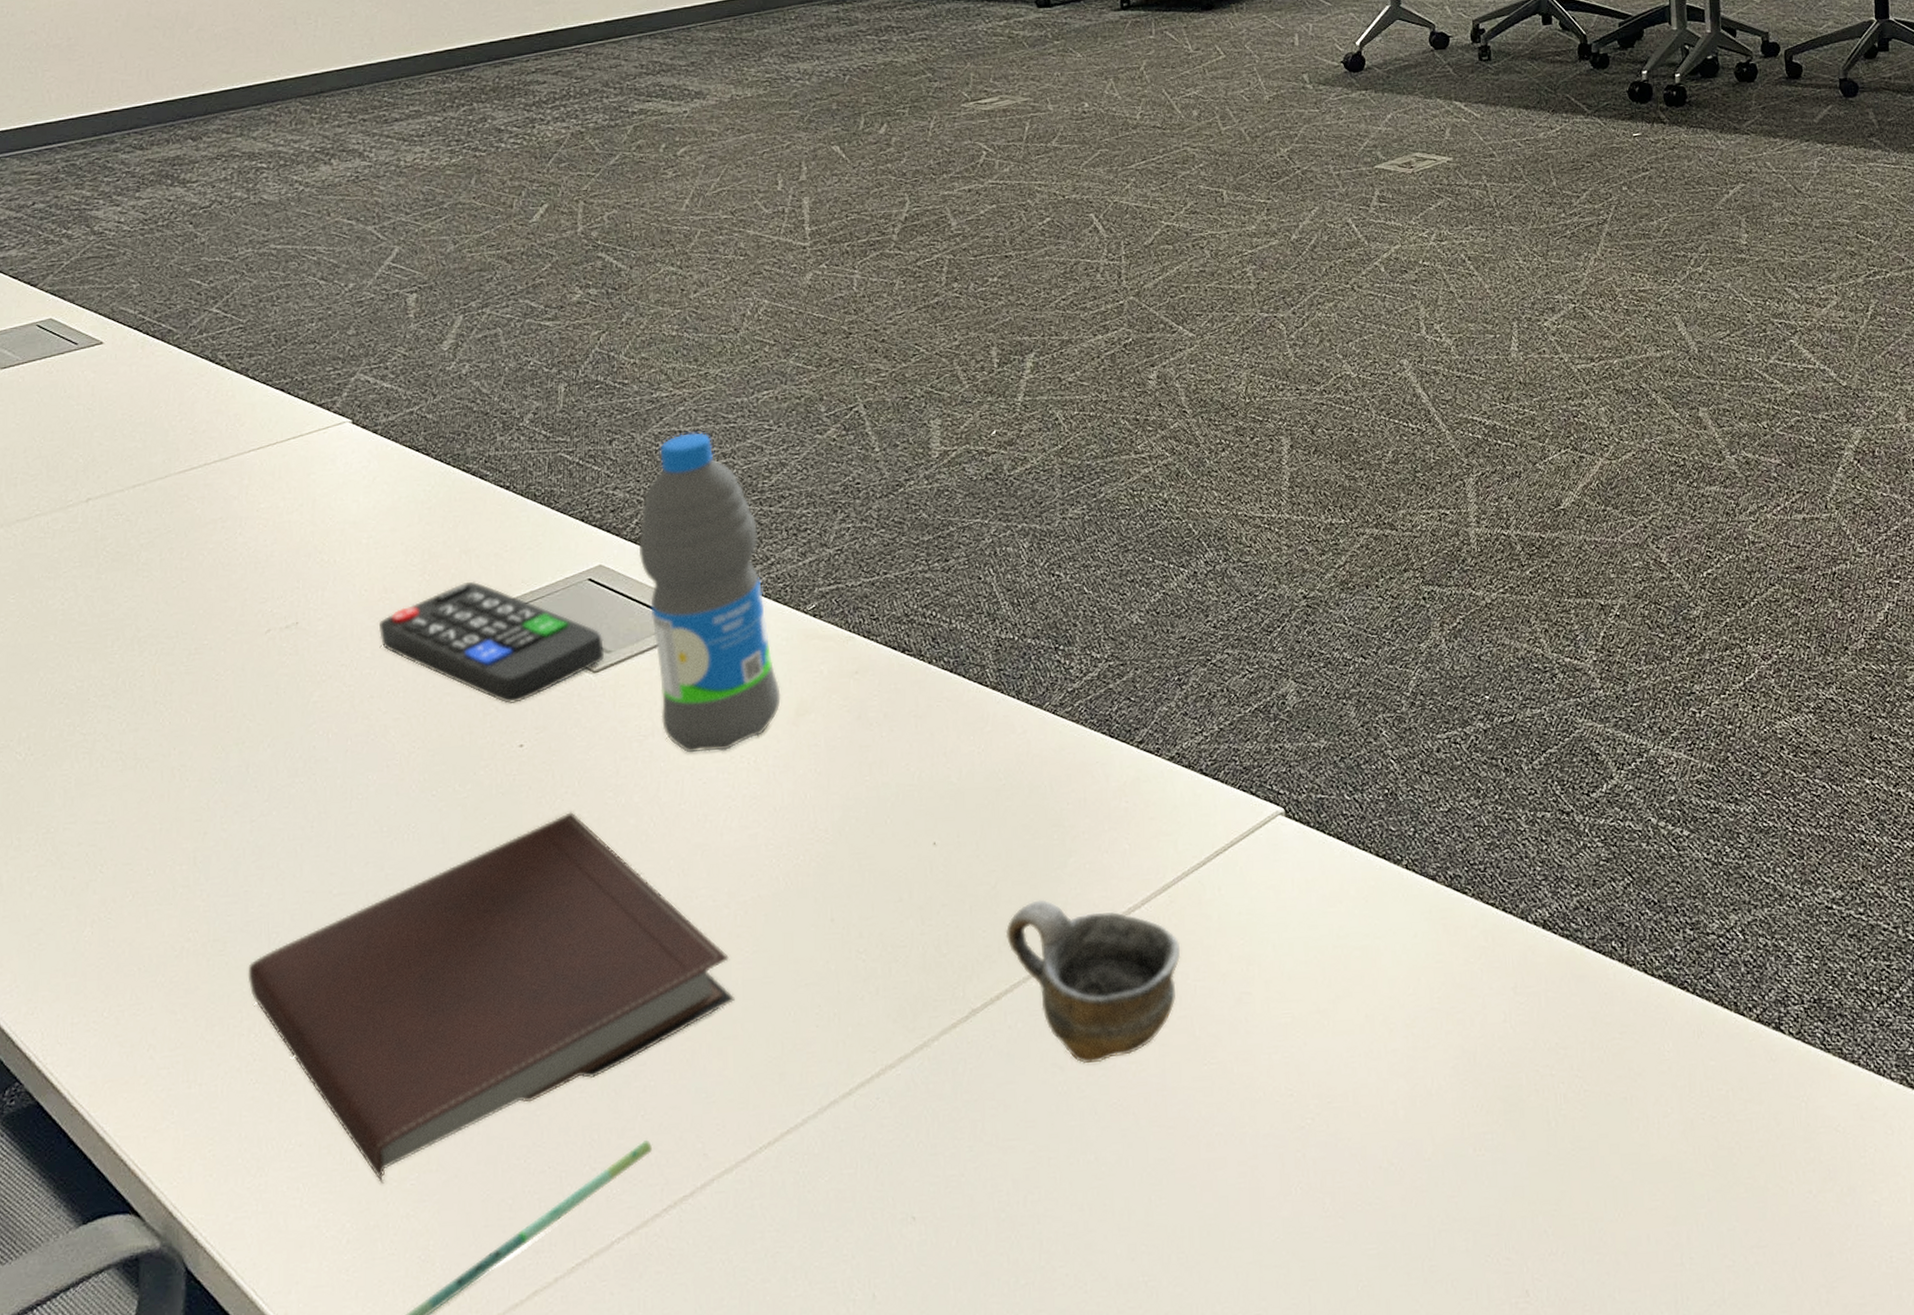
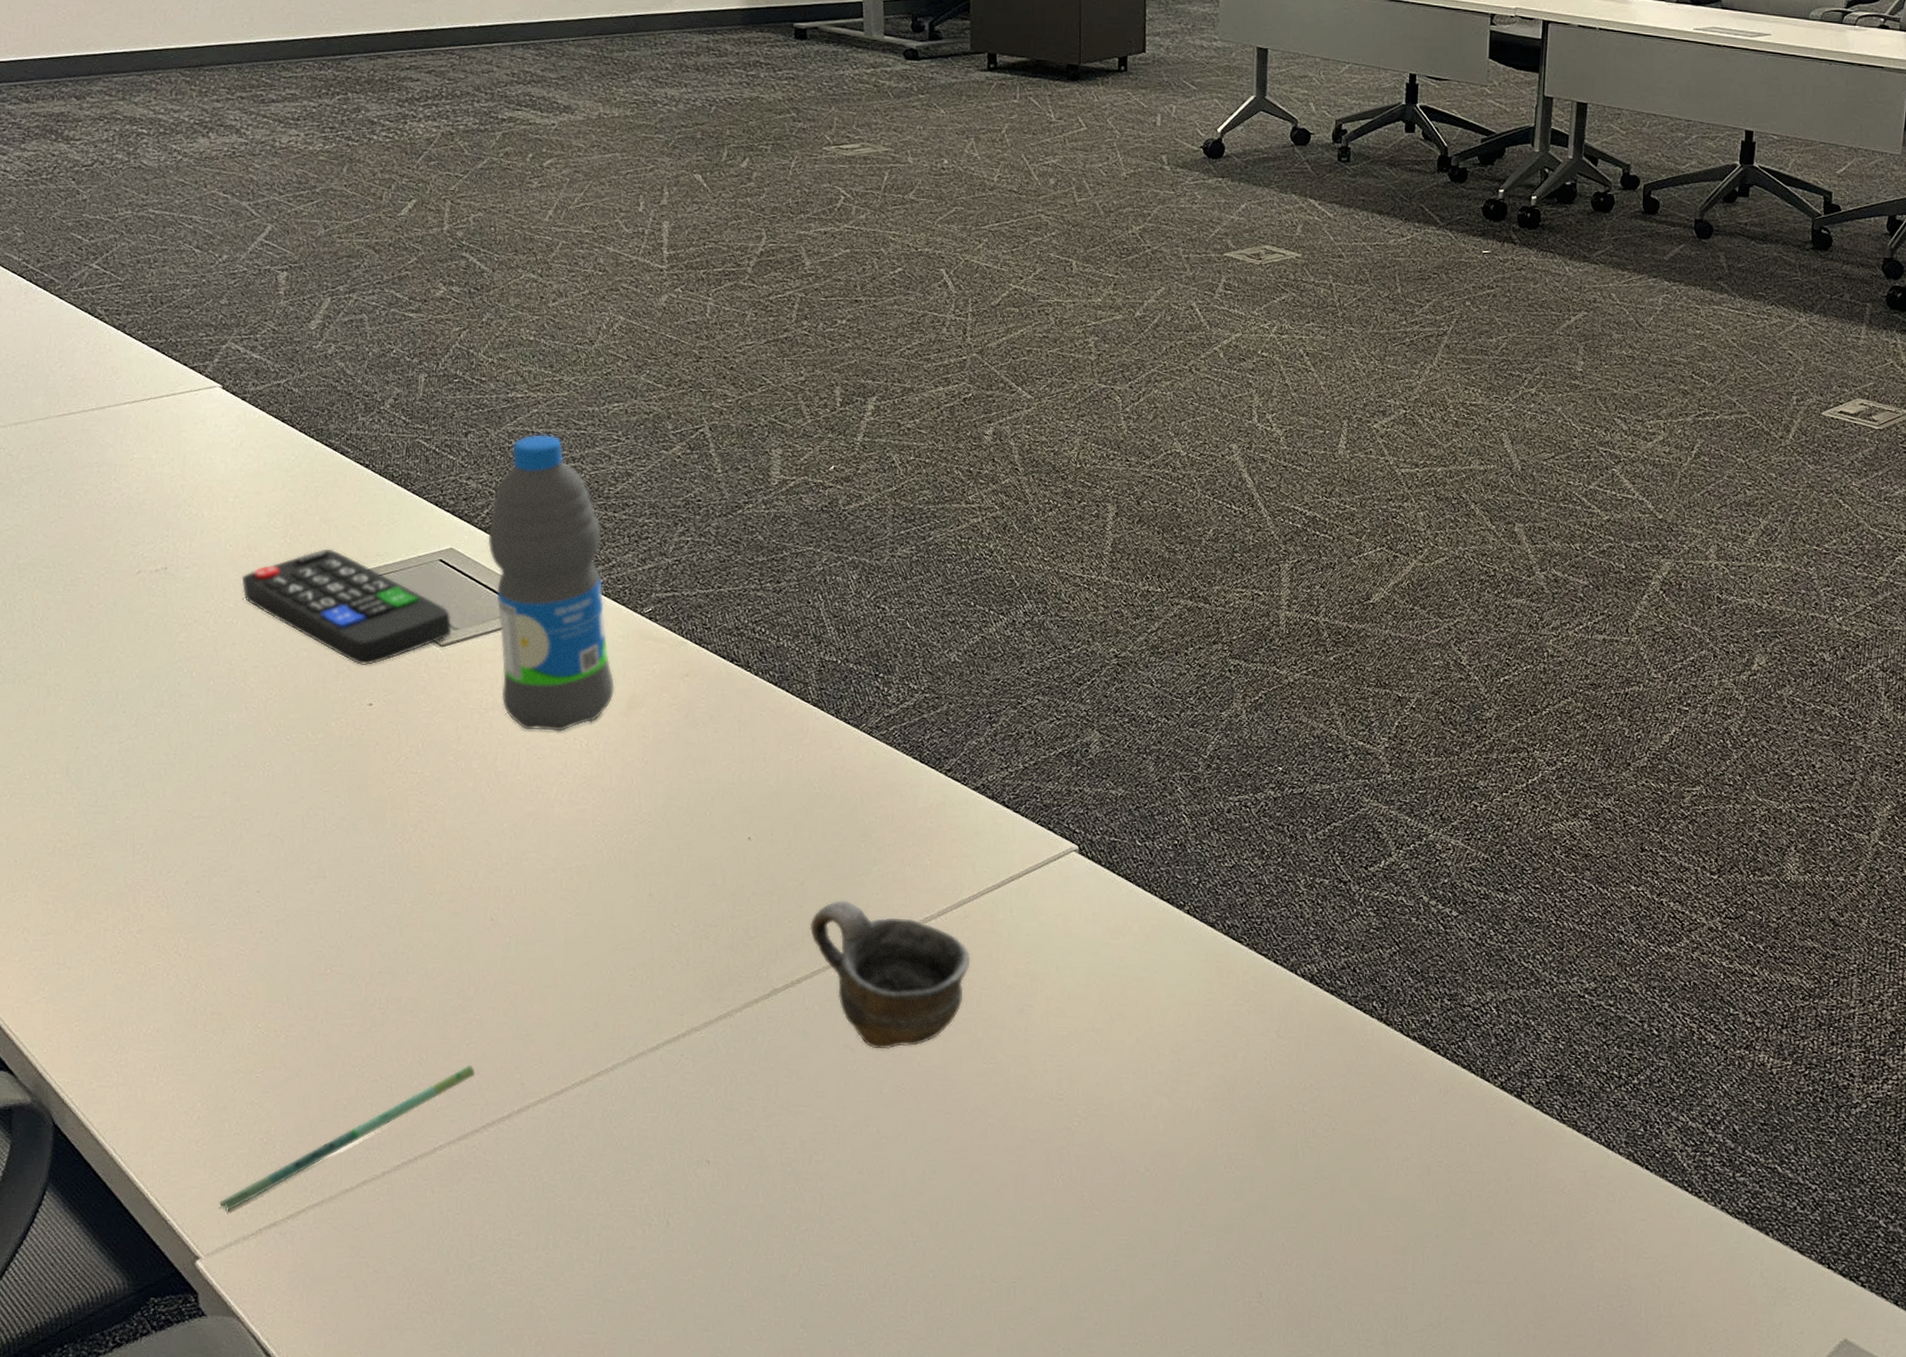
notebook: present [248,811,735,1184] -> none [113,769,557,1073]

